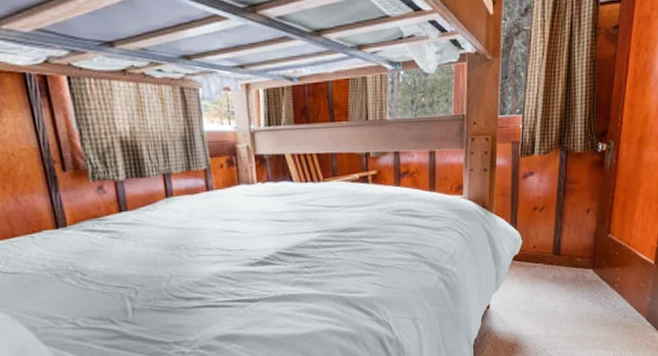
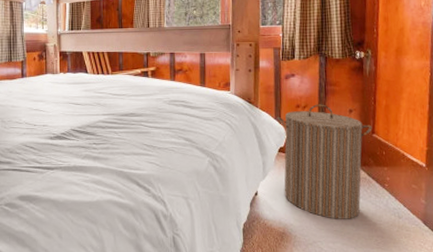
laundry hamper: none [513,204,608,325] -> present [277,104,372,219]

